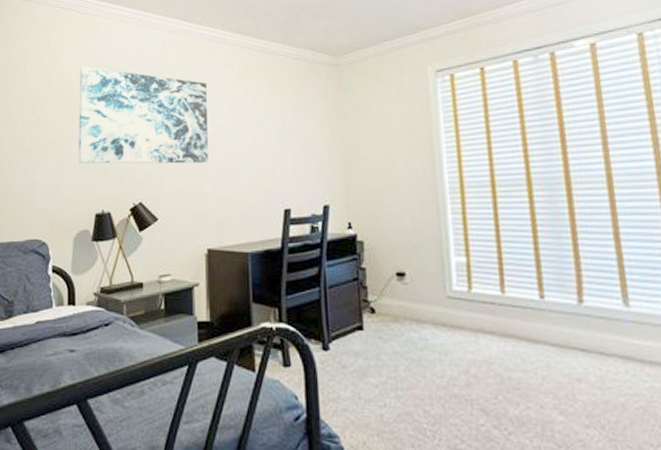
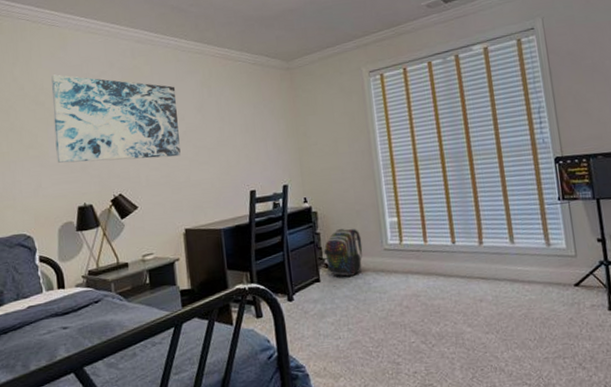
backpack: none [369,264,419,327] -> present [323,228,363,277]

